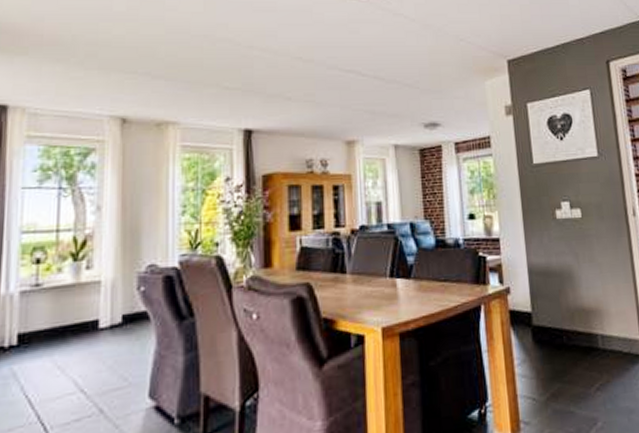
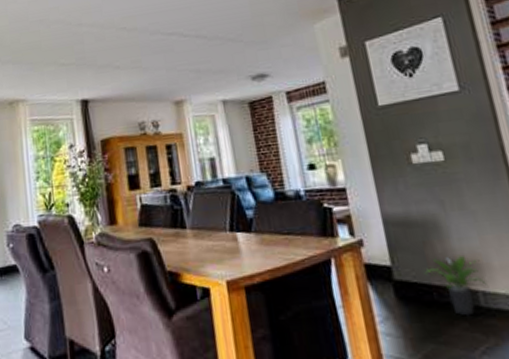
potted plant: none [559,302,605,357] -> present [425,255,487,316]

